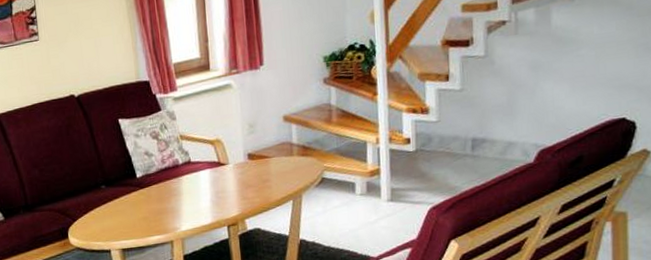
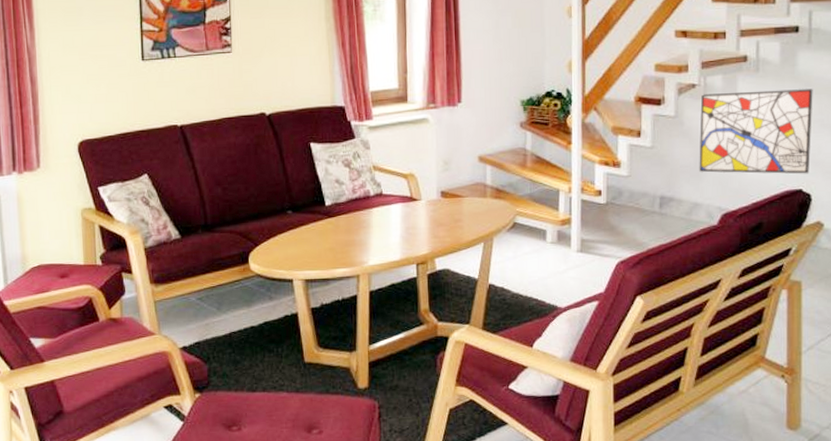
wall art: none [512,11,636,110] -> present [699,89,813,174]

